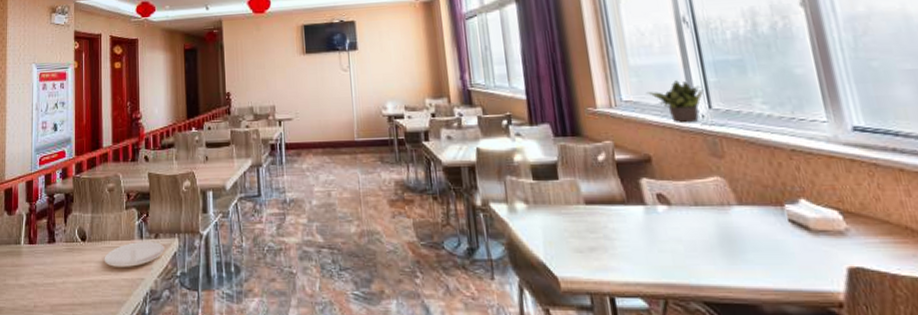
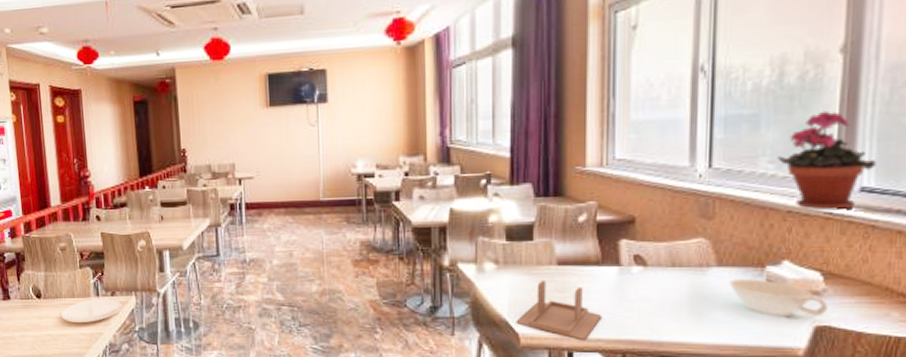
napkin holder: none [553,221,638,285] -> present [516,281,602,341]
potted plant: present [646,80,704,124] -> none [643,137,707,184]
cup: none [753,218,856,259] -> present [729,279,828,317]
potted plant: none [769,56,861,150] -> present [777,110,877,211]

